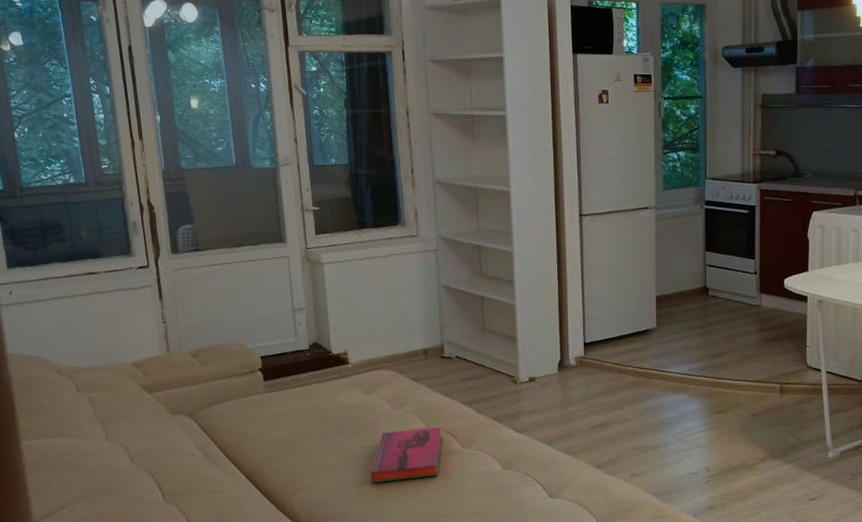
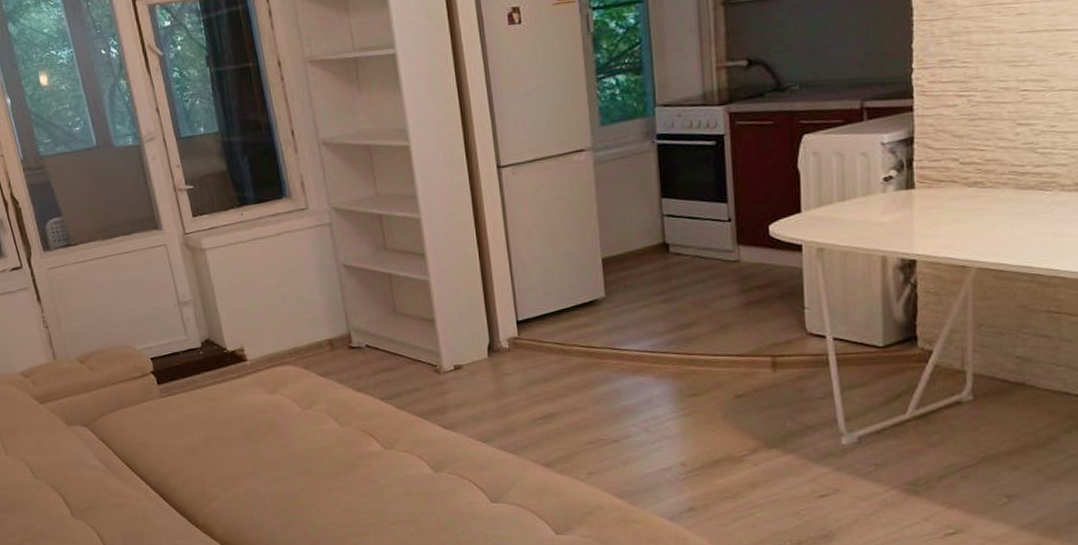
hardback book: present [370,426,442,483] -> none [285,426,361,492]

